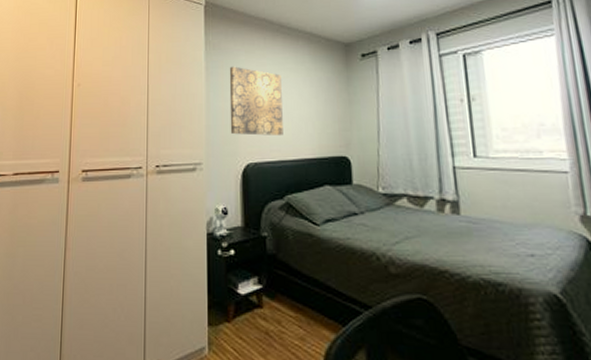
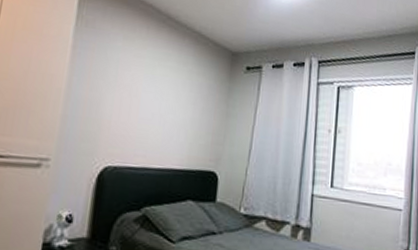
wall art: present [229,66,283,136] -> none [90,51,160,139]

